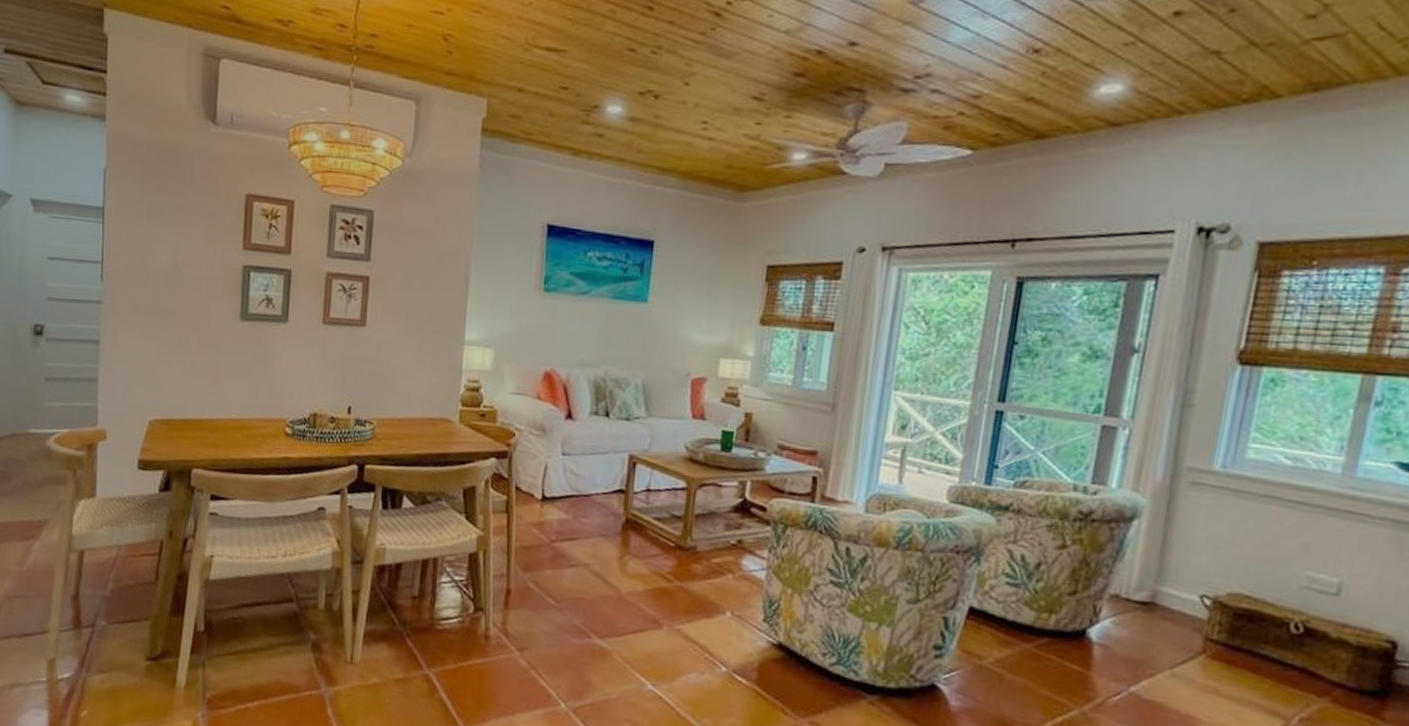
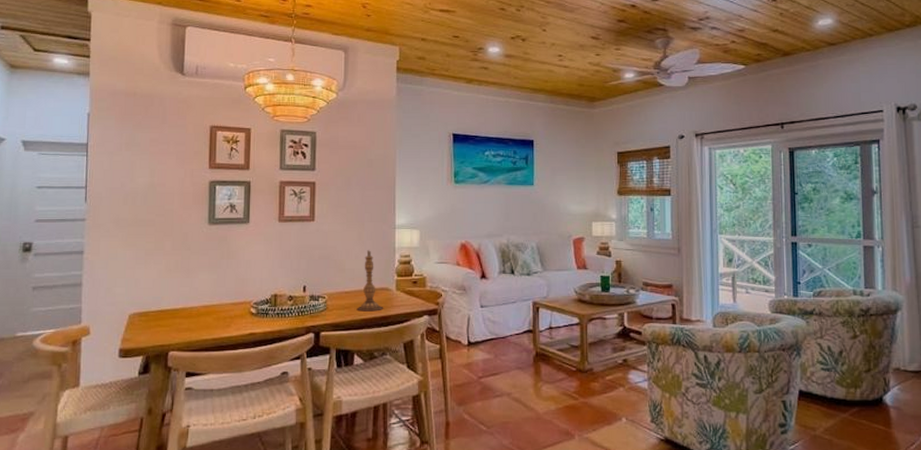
candlestick: none [409,369,442,447] -> present [356,250,383,312]

